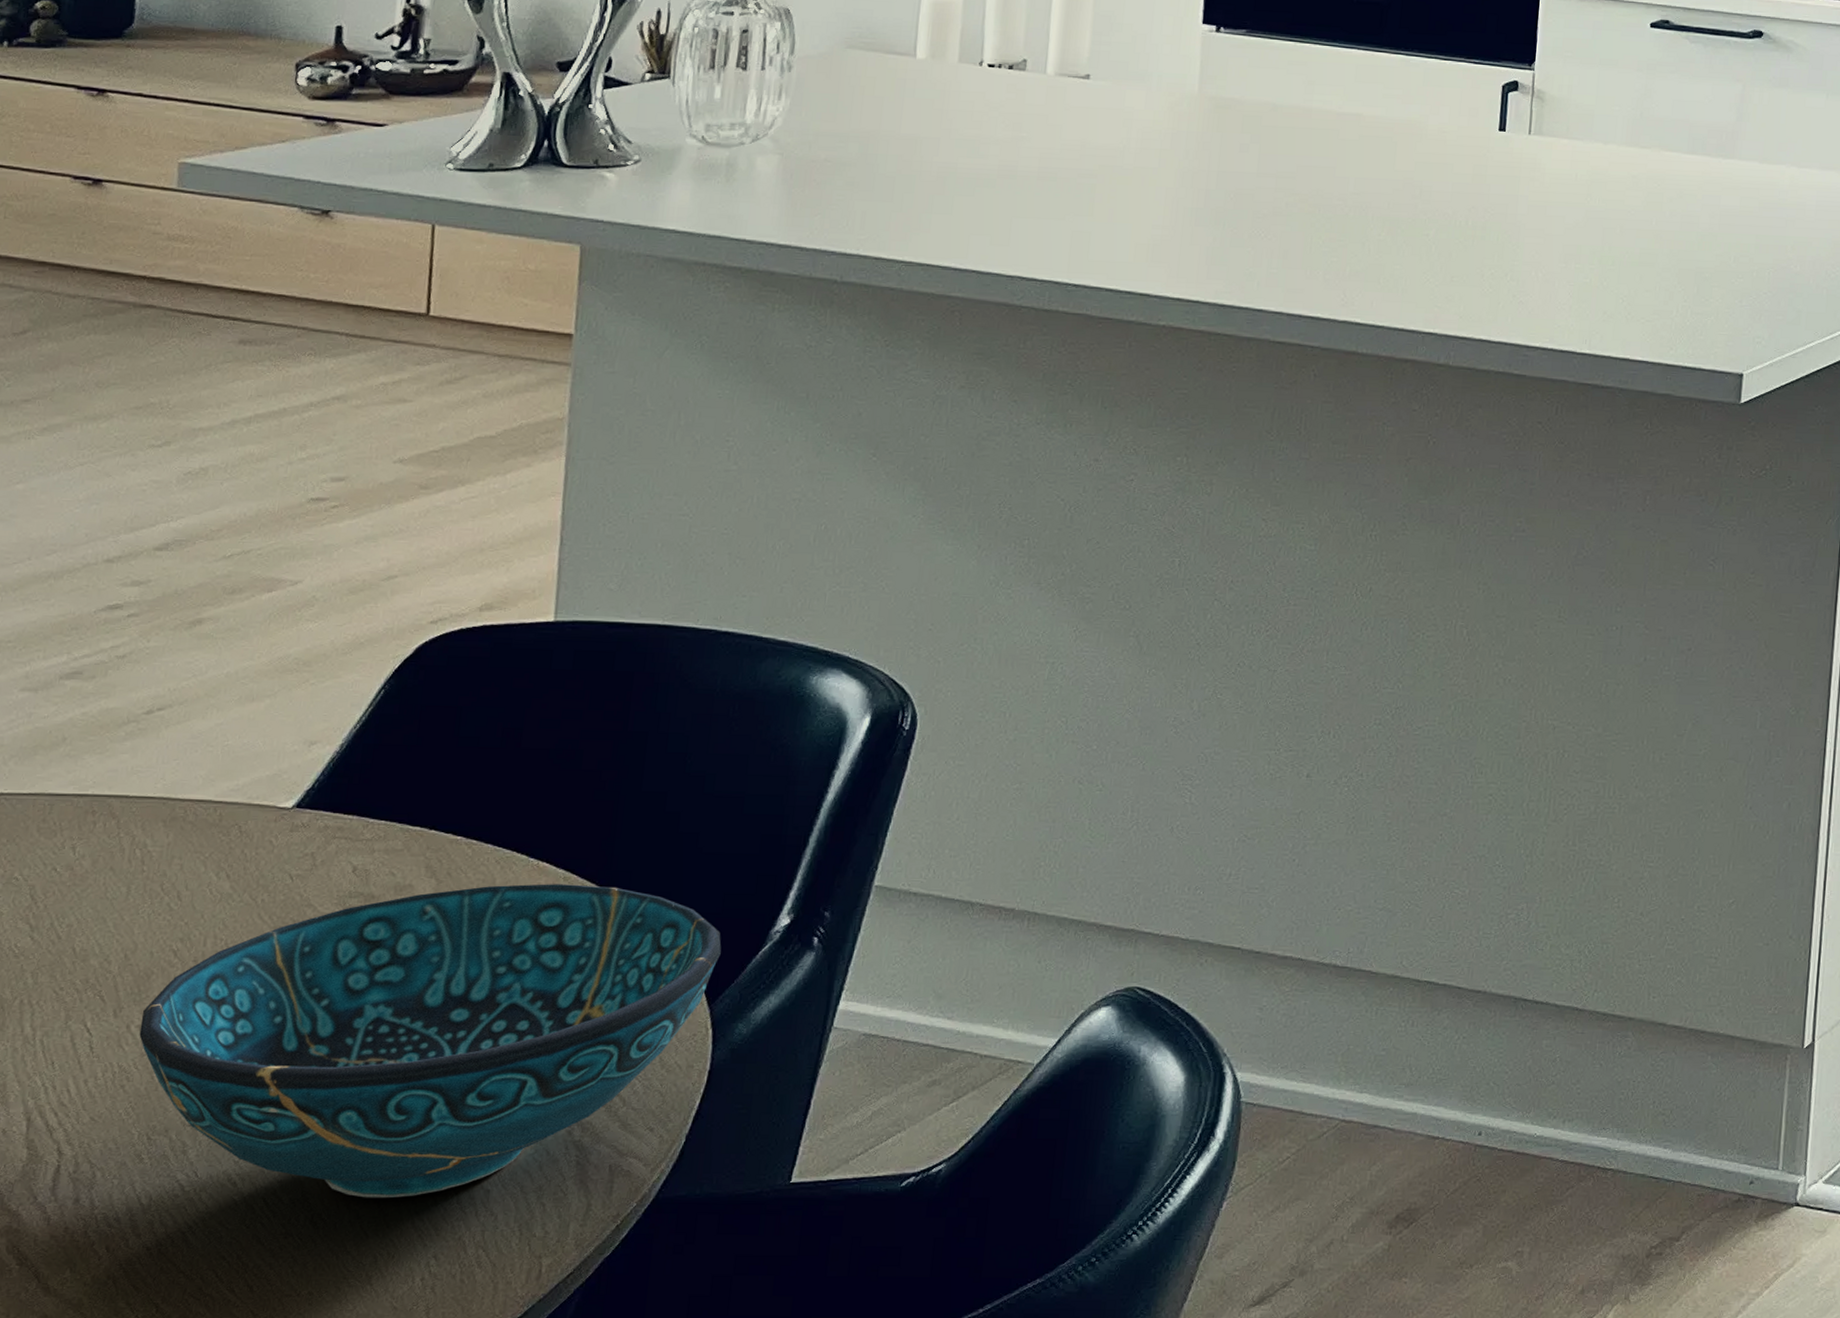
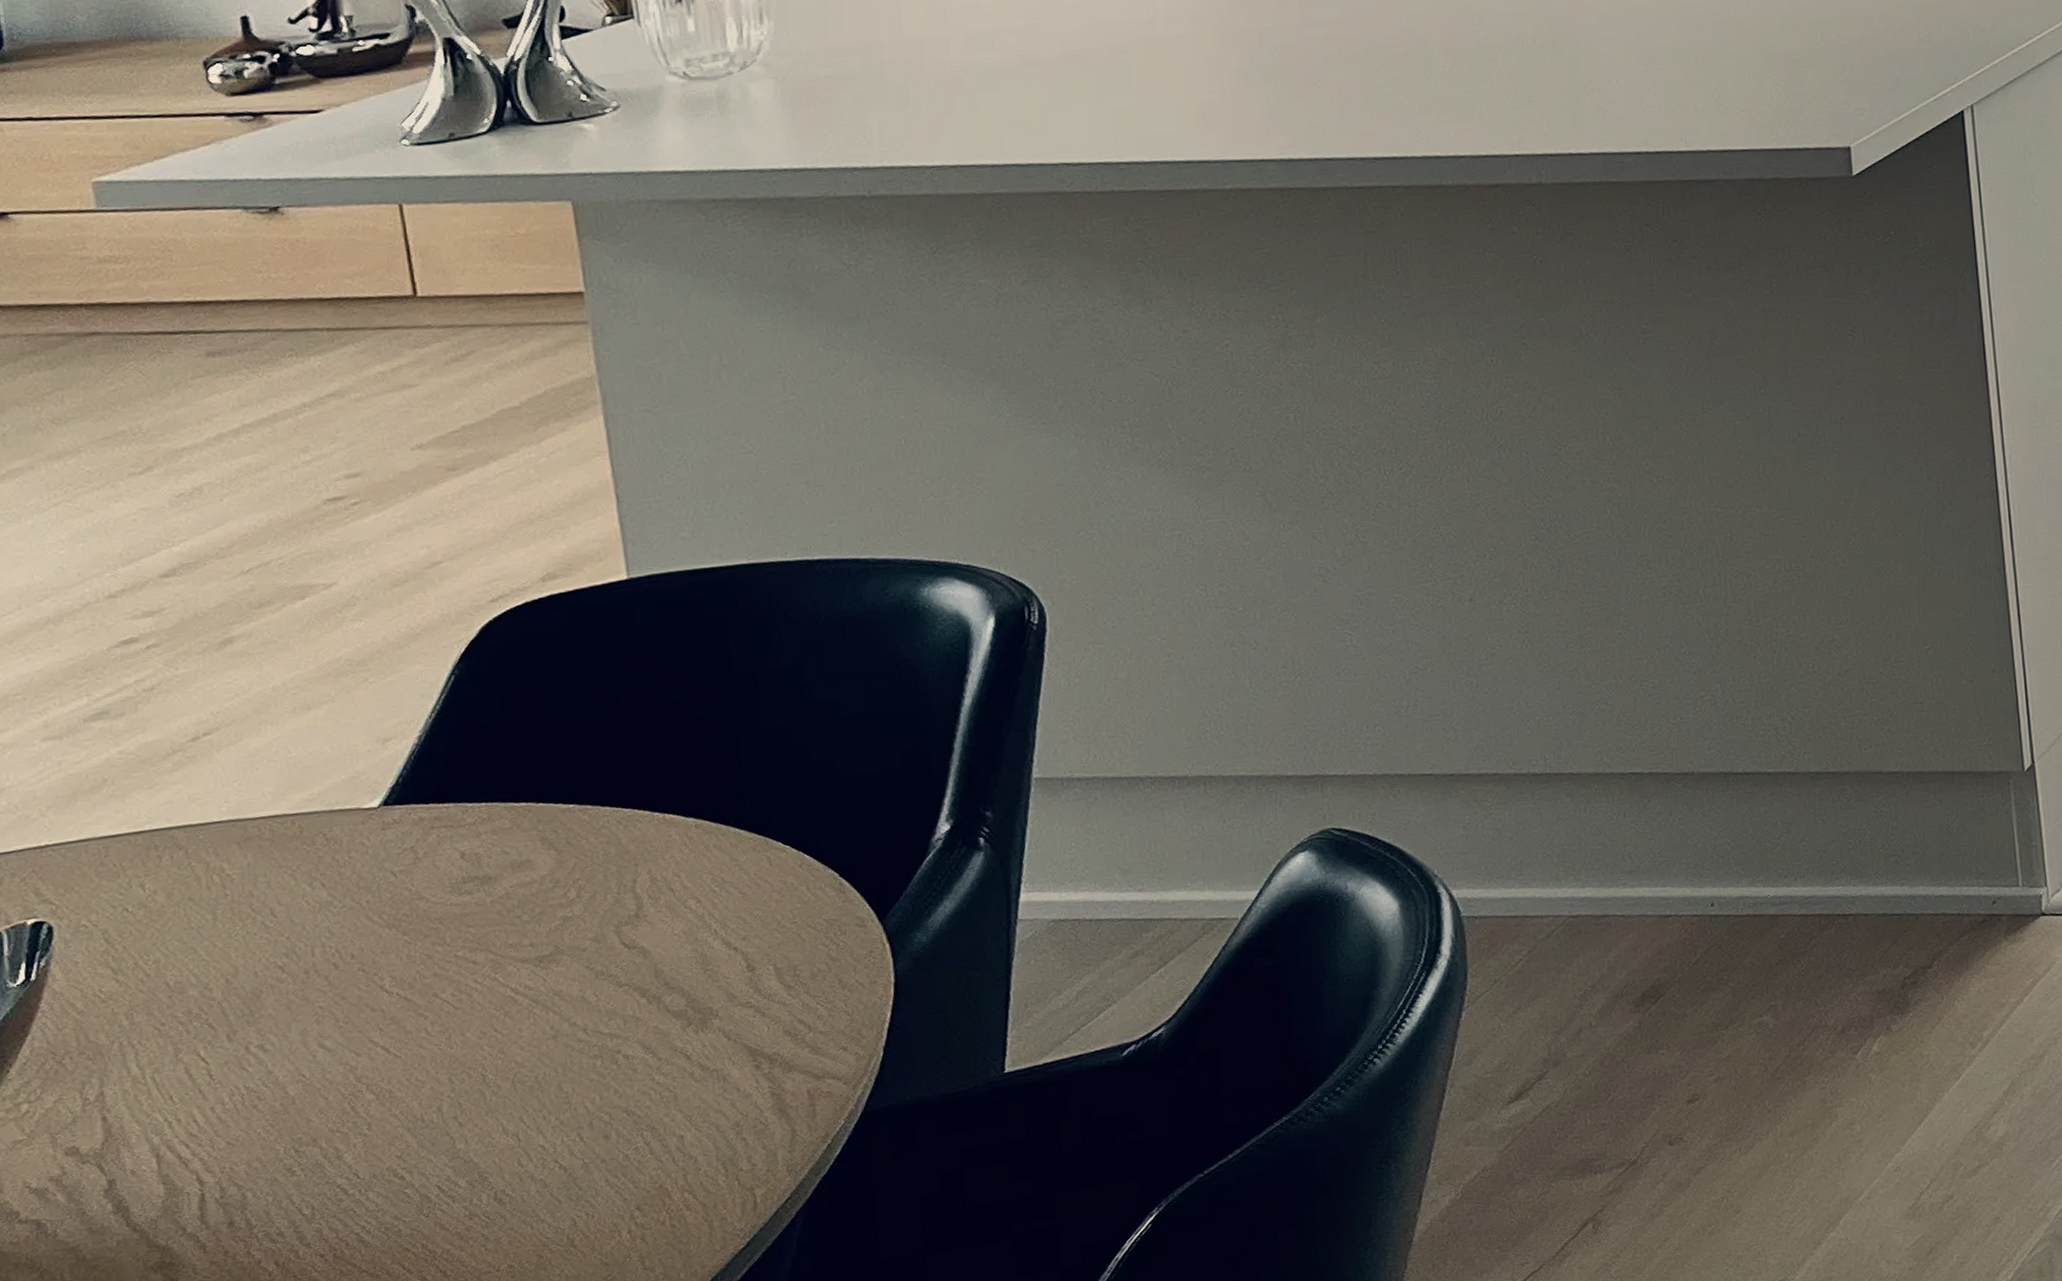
decorative bowl: present [139,884,722,1198] -> none [259,825,882,1167]

